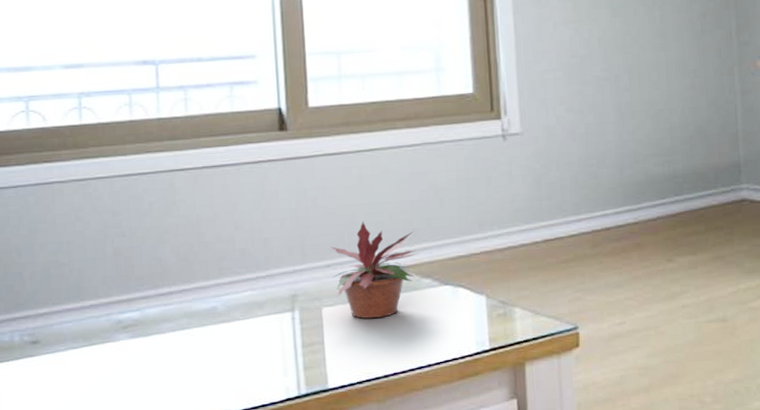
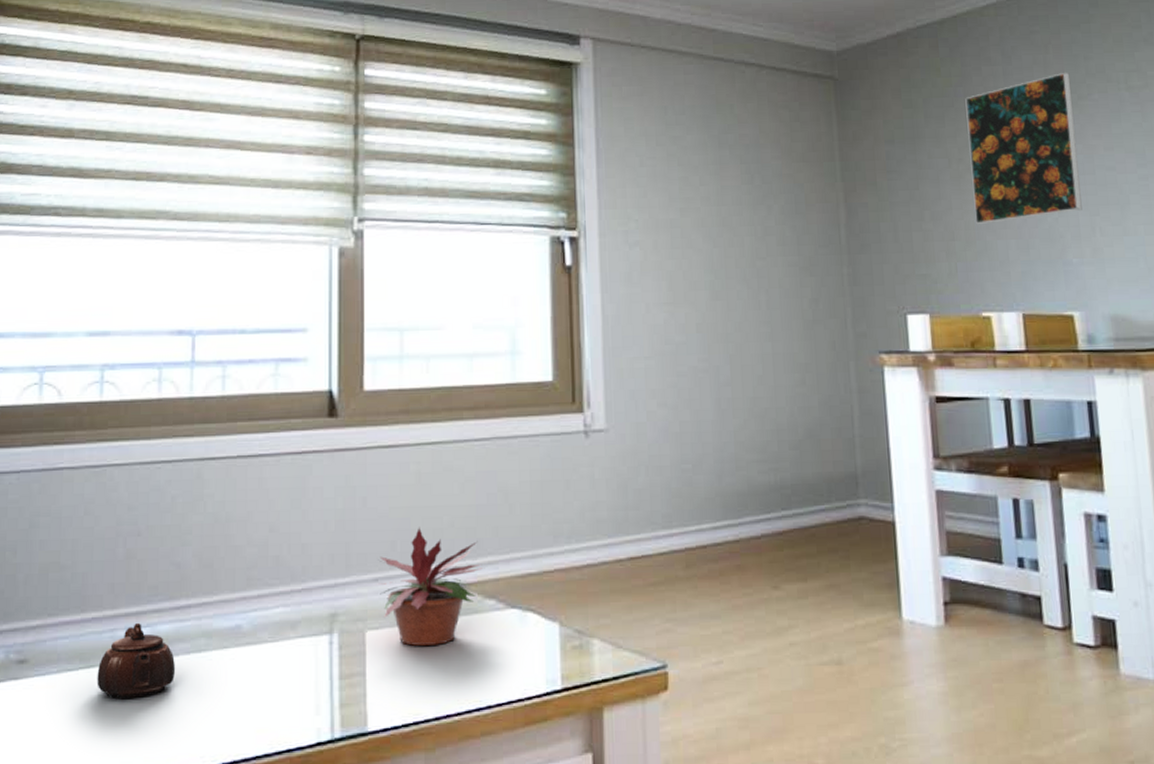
teapot: none [98,307,164,369] -> present [97,622,175,698]

